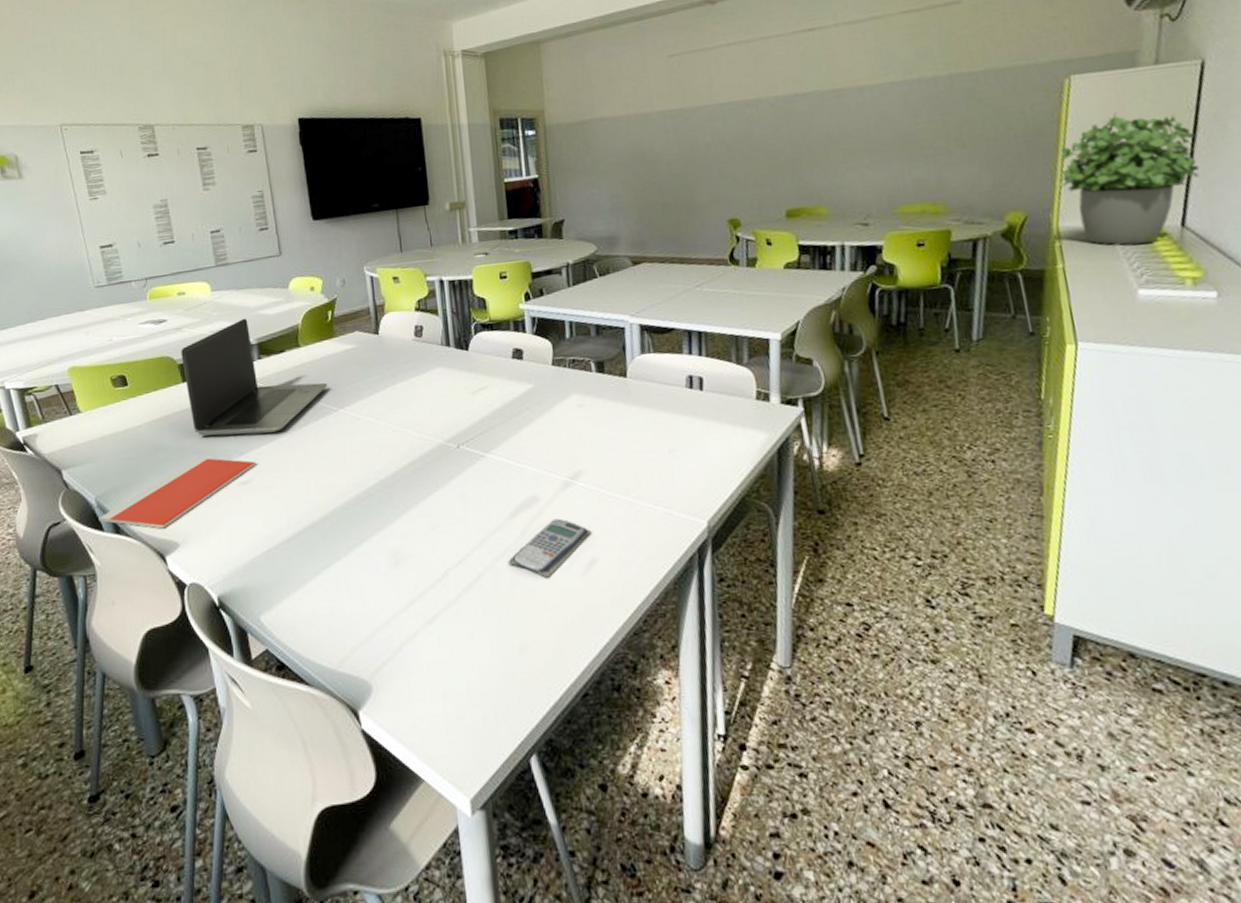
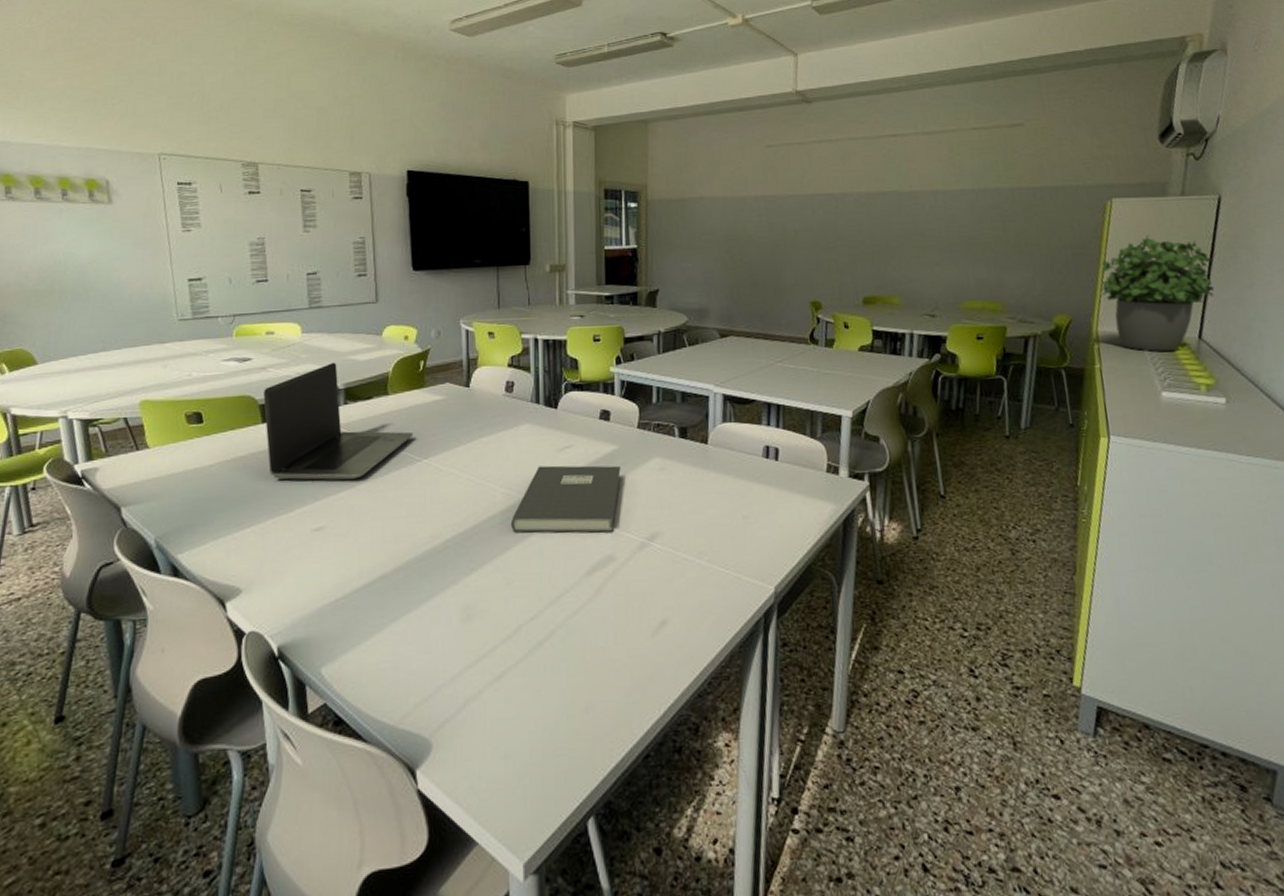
notebook: present [98,457,256,529] -> none [156,501,332,574]
book: none [430,404,539,478] -> present [510,465,621,533]
calculator: present [507,518,592,578] -> none [580,578,665,638]

